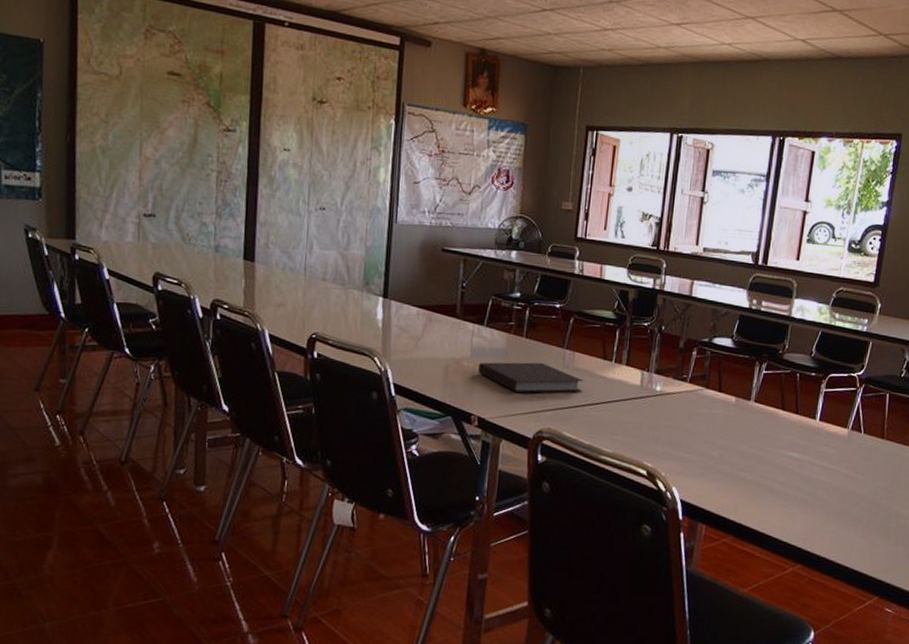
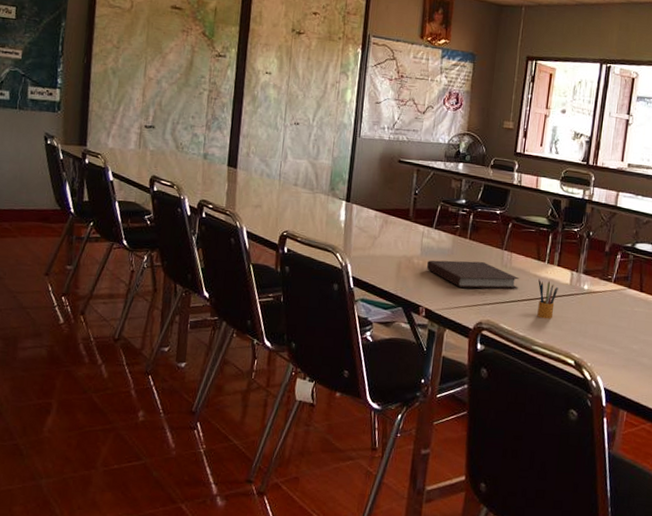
pencil box: none [604,380,628,426] -> present [537,278,559,319]

